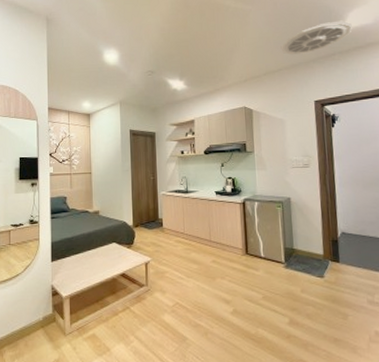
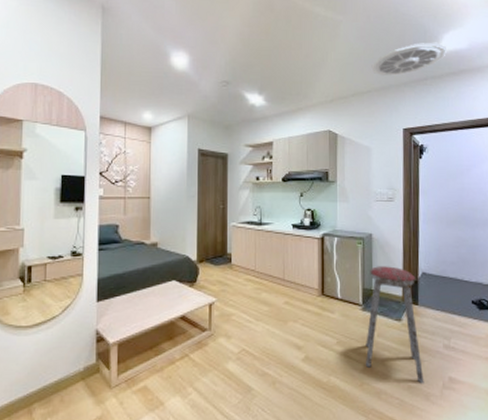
music stool: none [290,227,351,338] -> present [365,266,424,384]

